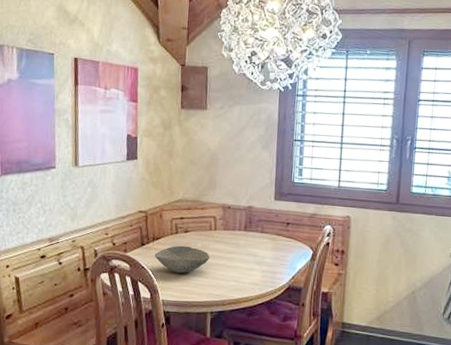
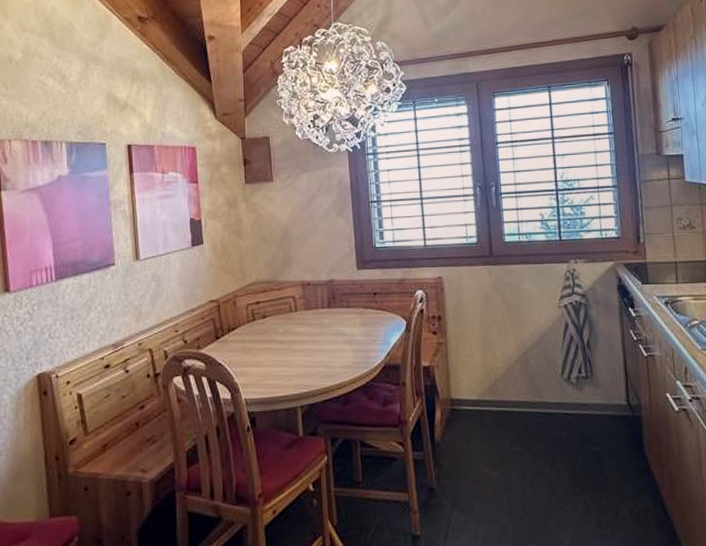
bowl: present [154,245,210,273] -> none [231,333,294,366]

